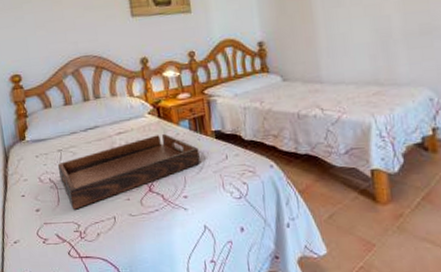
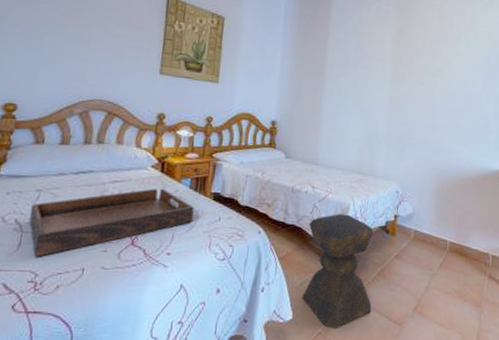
stool: none [326,134,420,262] -> present [302,214,374,328]

